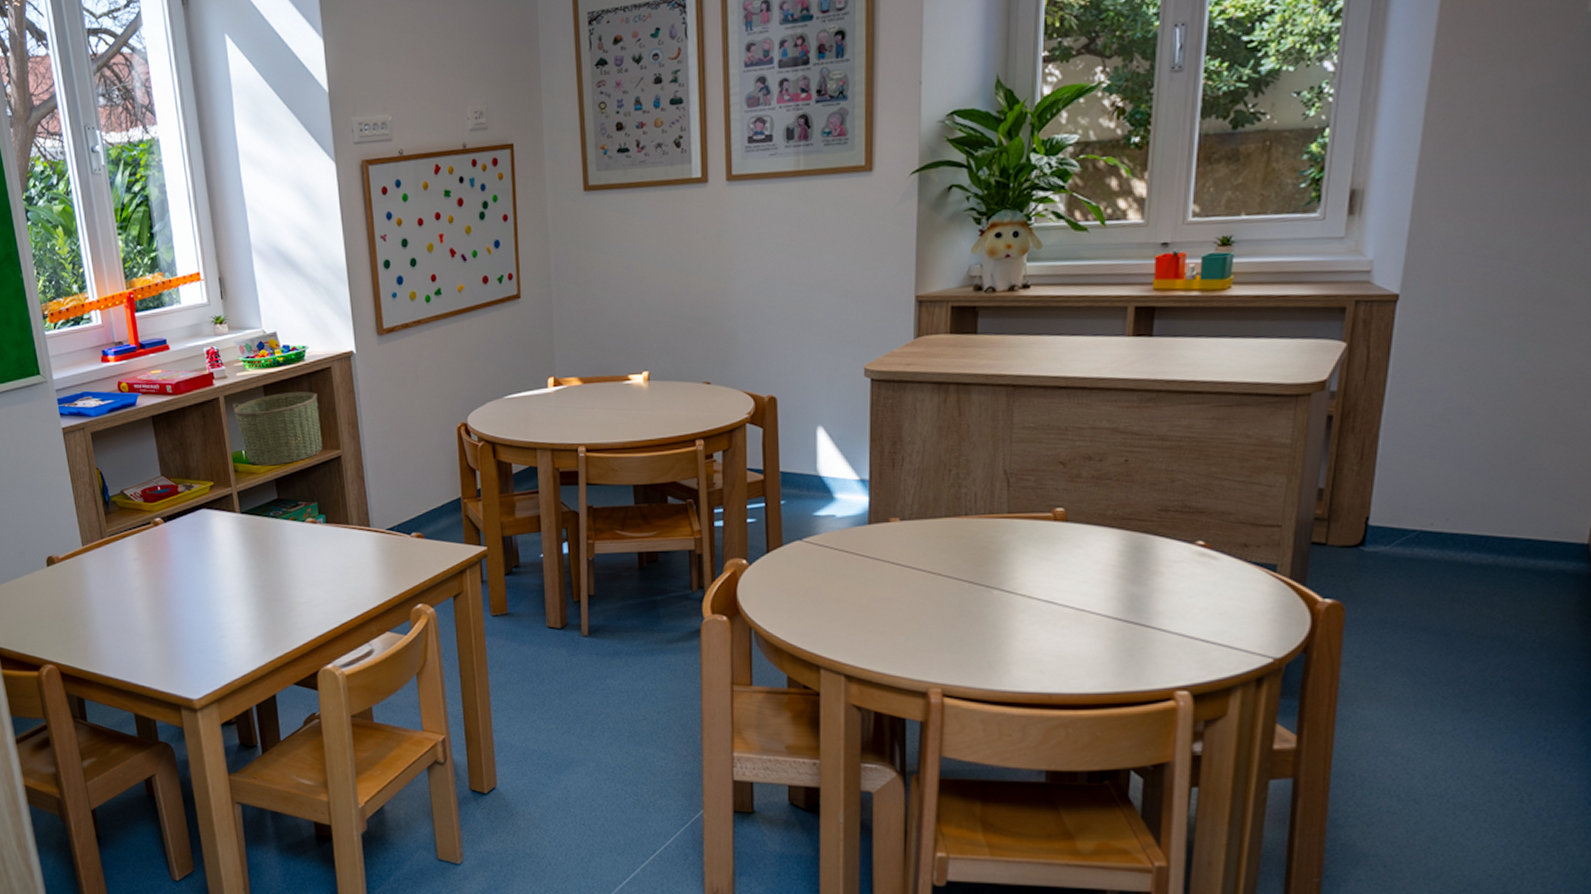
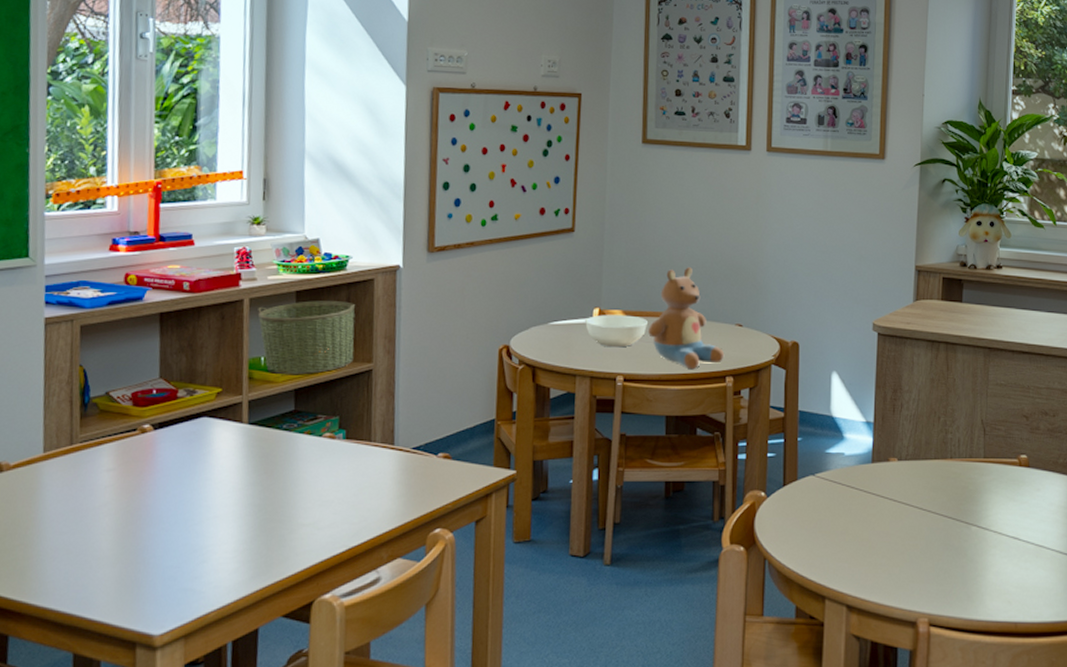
bowl: none [540,382,607,418] -> present [585,314,649,348]
stuffed toy: none [607,324,693,435] -> present [648,267,725,370]

